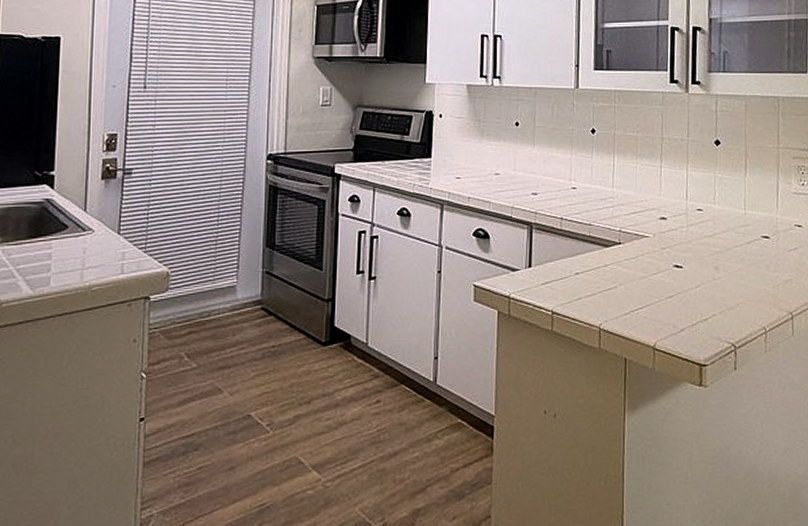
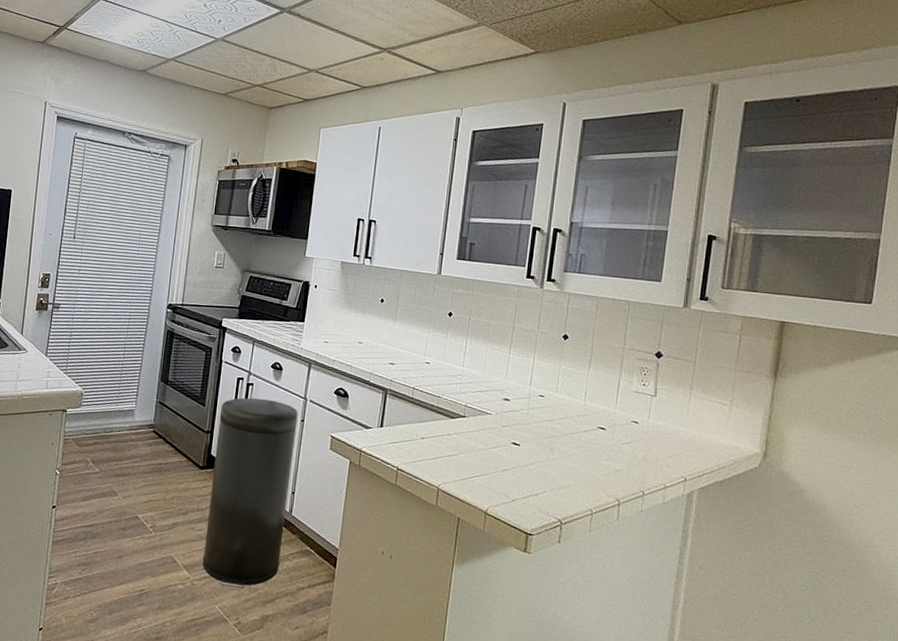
pedal bin: none [334,252,433,483] -> present [202,397,298,589]

